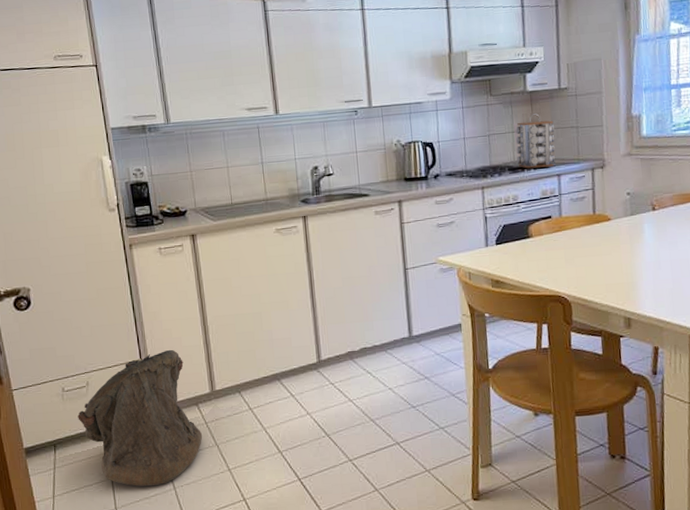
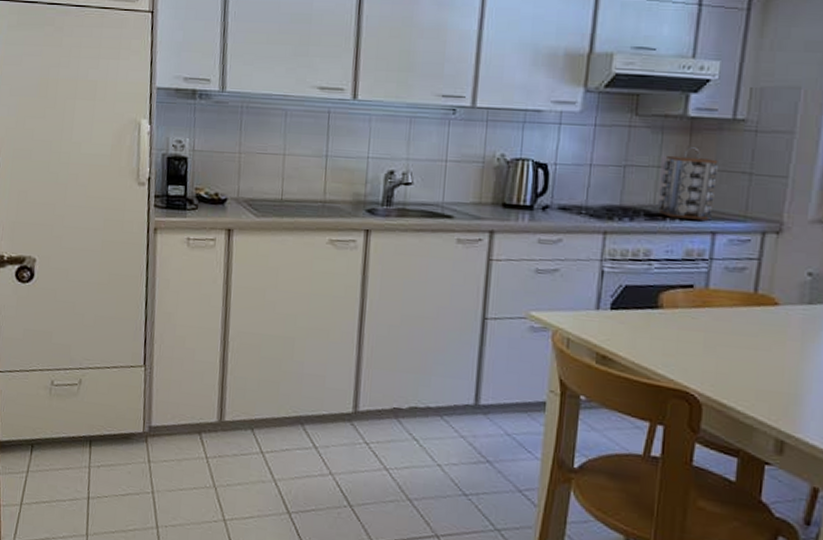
bag: present [78,349,203,487] -> none [63,360,200,520]

